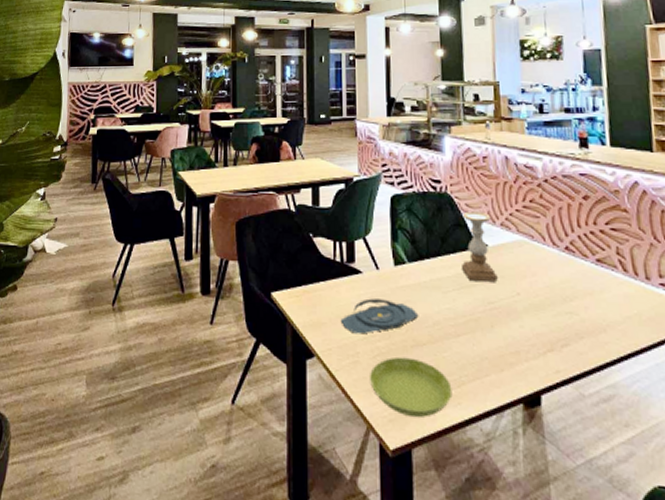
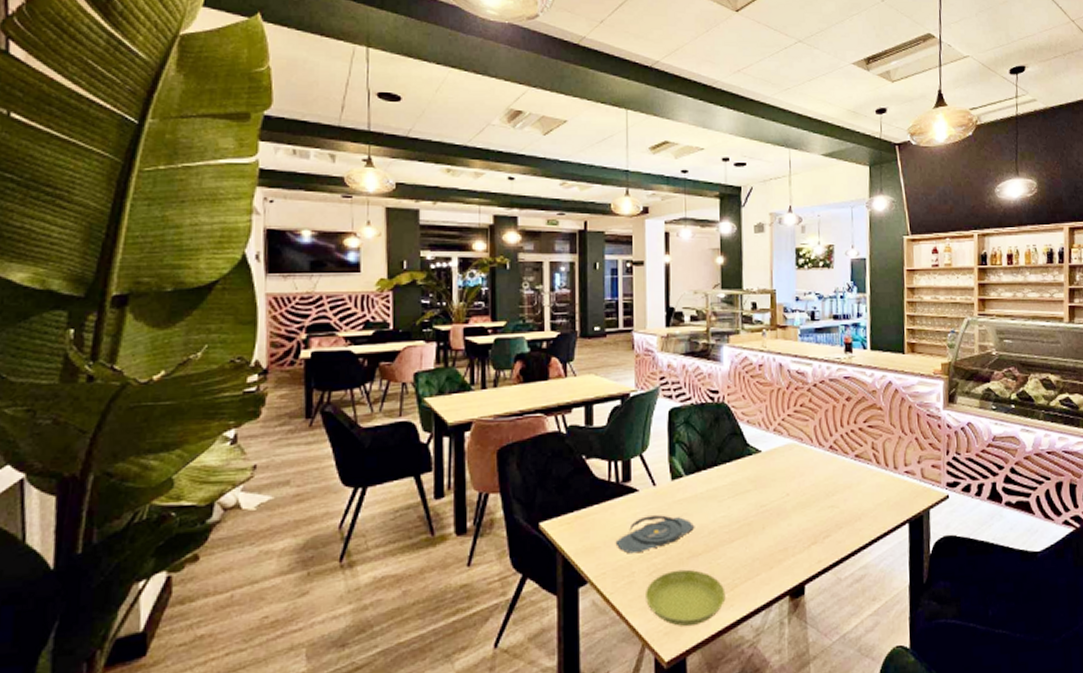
candle holder: present [460,211,498,282] -> none [736,419,770,487]

